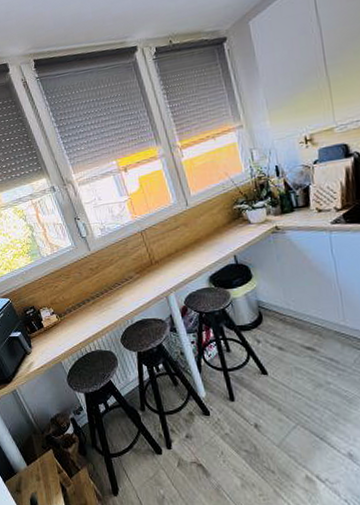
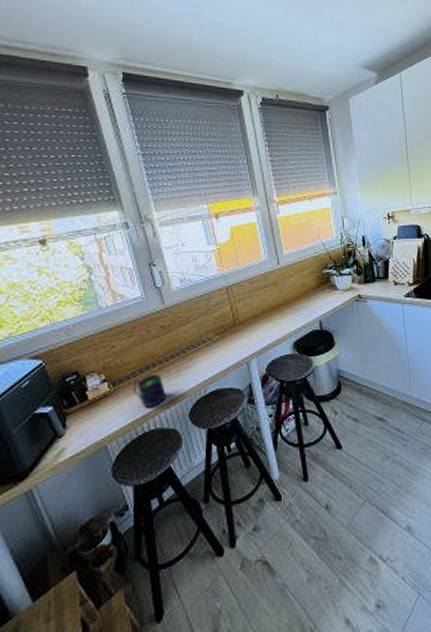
mug: none [74,308,101,334] -> present [133,375,167,408]

